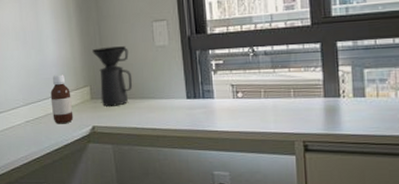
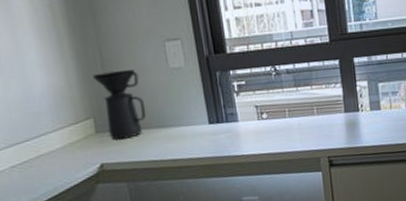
bottle: present [50,74,74,124] -> none [41,106,76,166]

